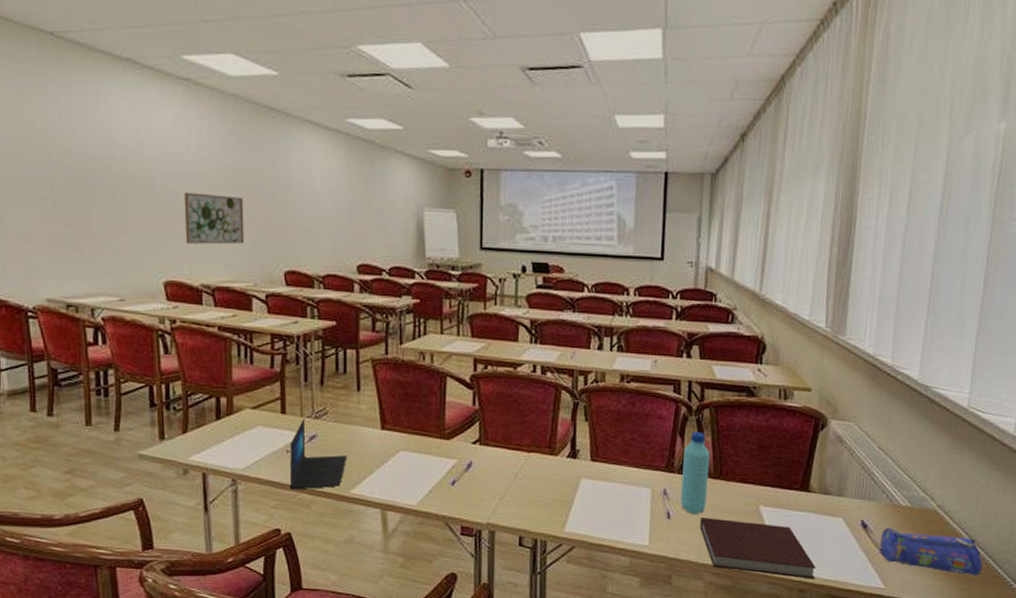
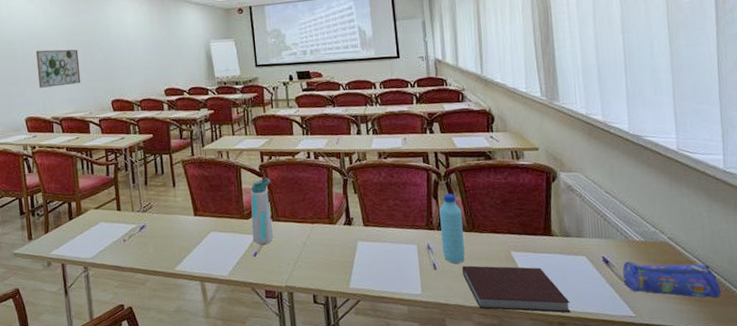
laptop: present [289,419,348,490] -> none [126,214,171,272]
water bottle: none [452,391,484,471] -> present [250,178,274,244]

